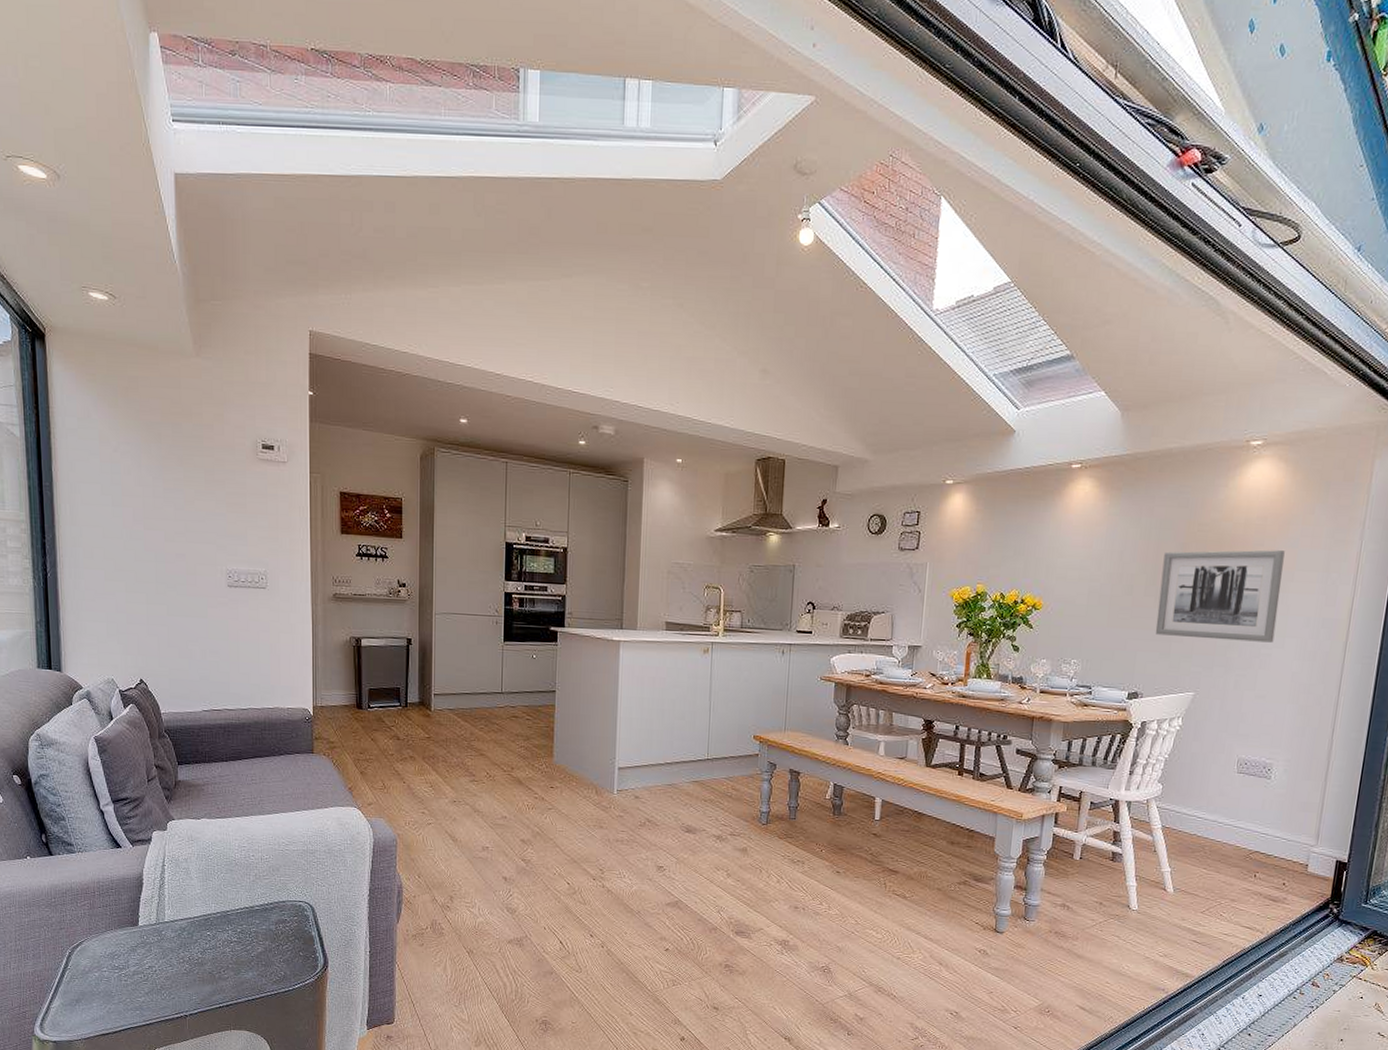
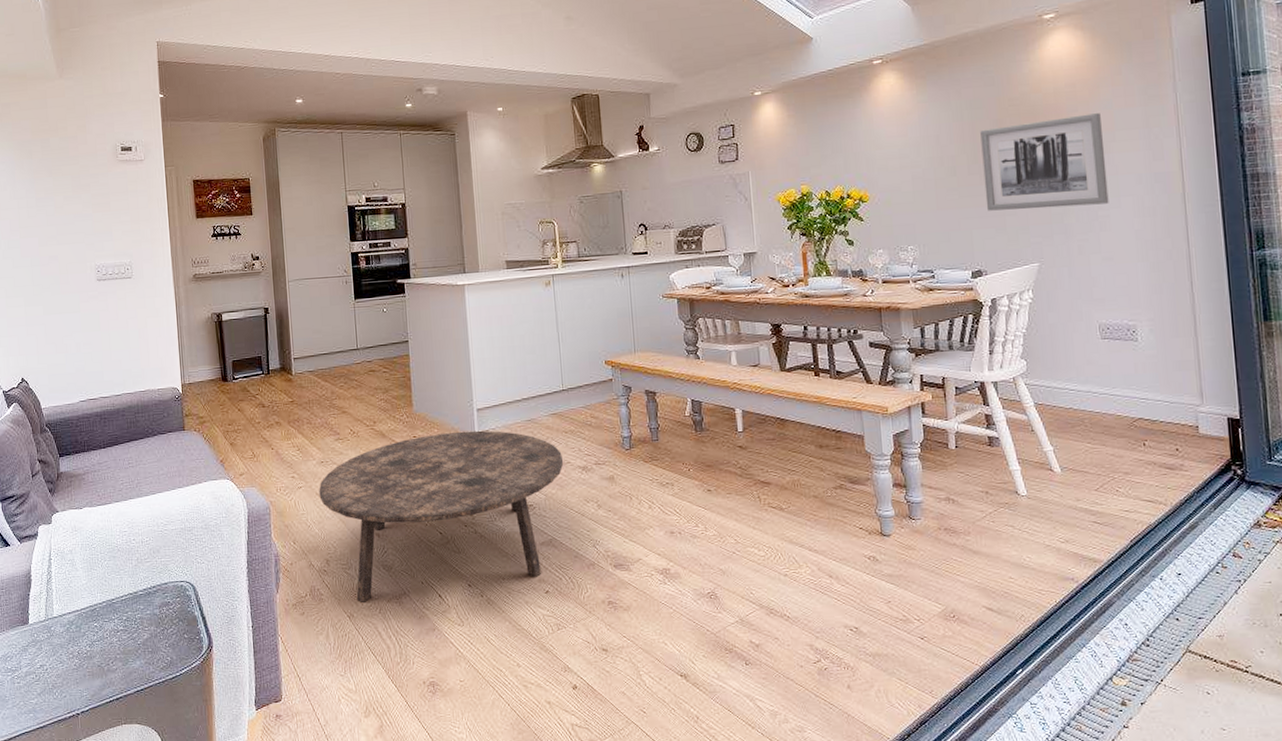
coffee table: none [449,787,699,941] -> present [319,430,564,602]

